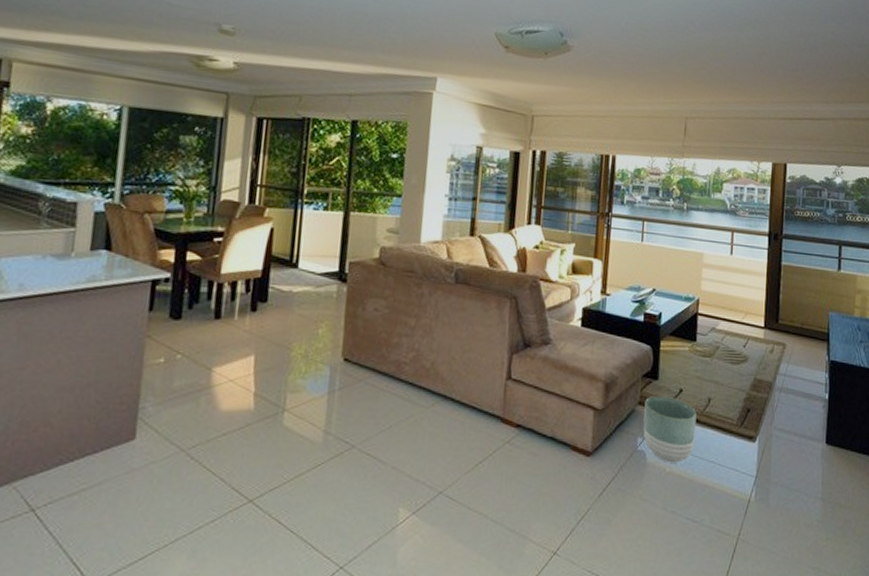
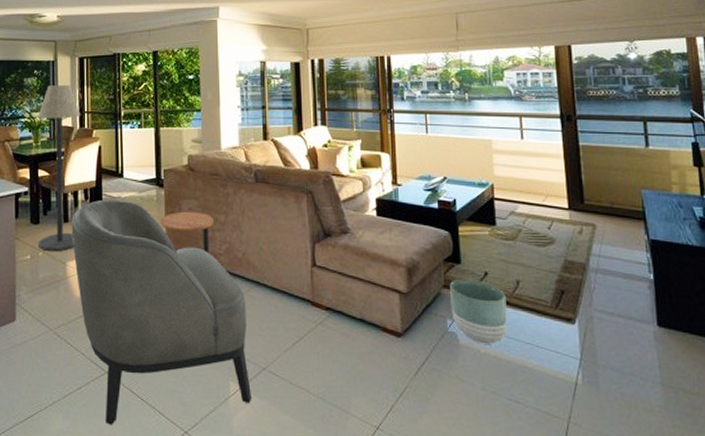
floor lamp: none [177,148,251,355] -> present [38,84,80,252]
armchair: none [223,293,429,563] -> present [71,199,252,425]
side table: none [338,312,402,363] -> present [161,211,213,254]

